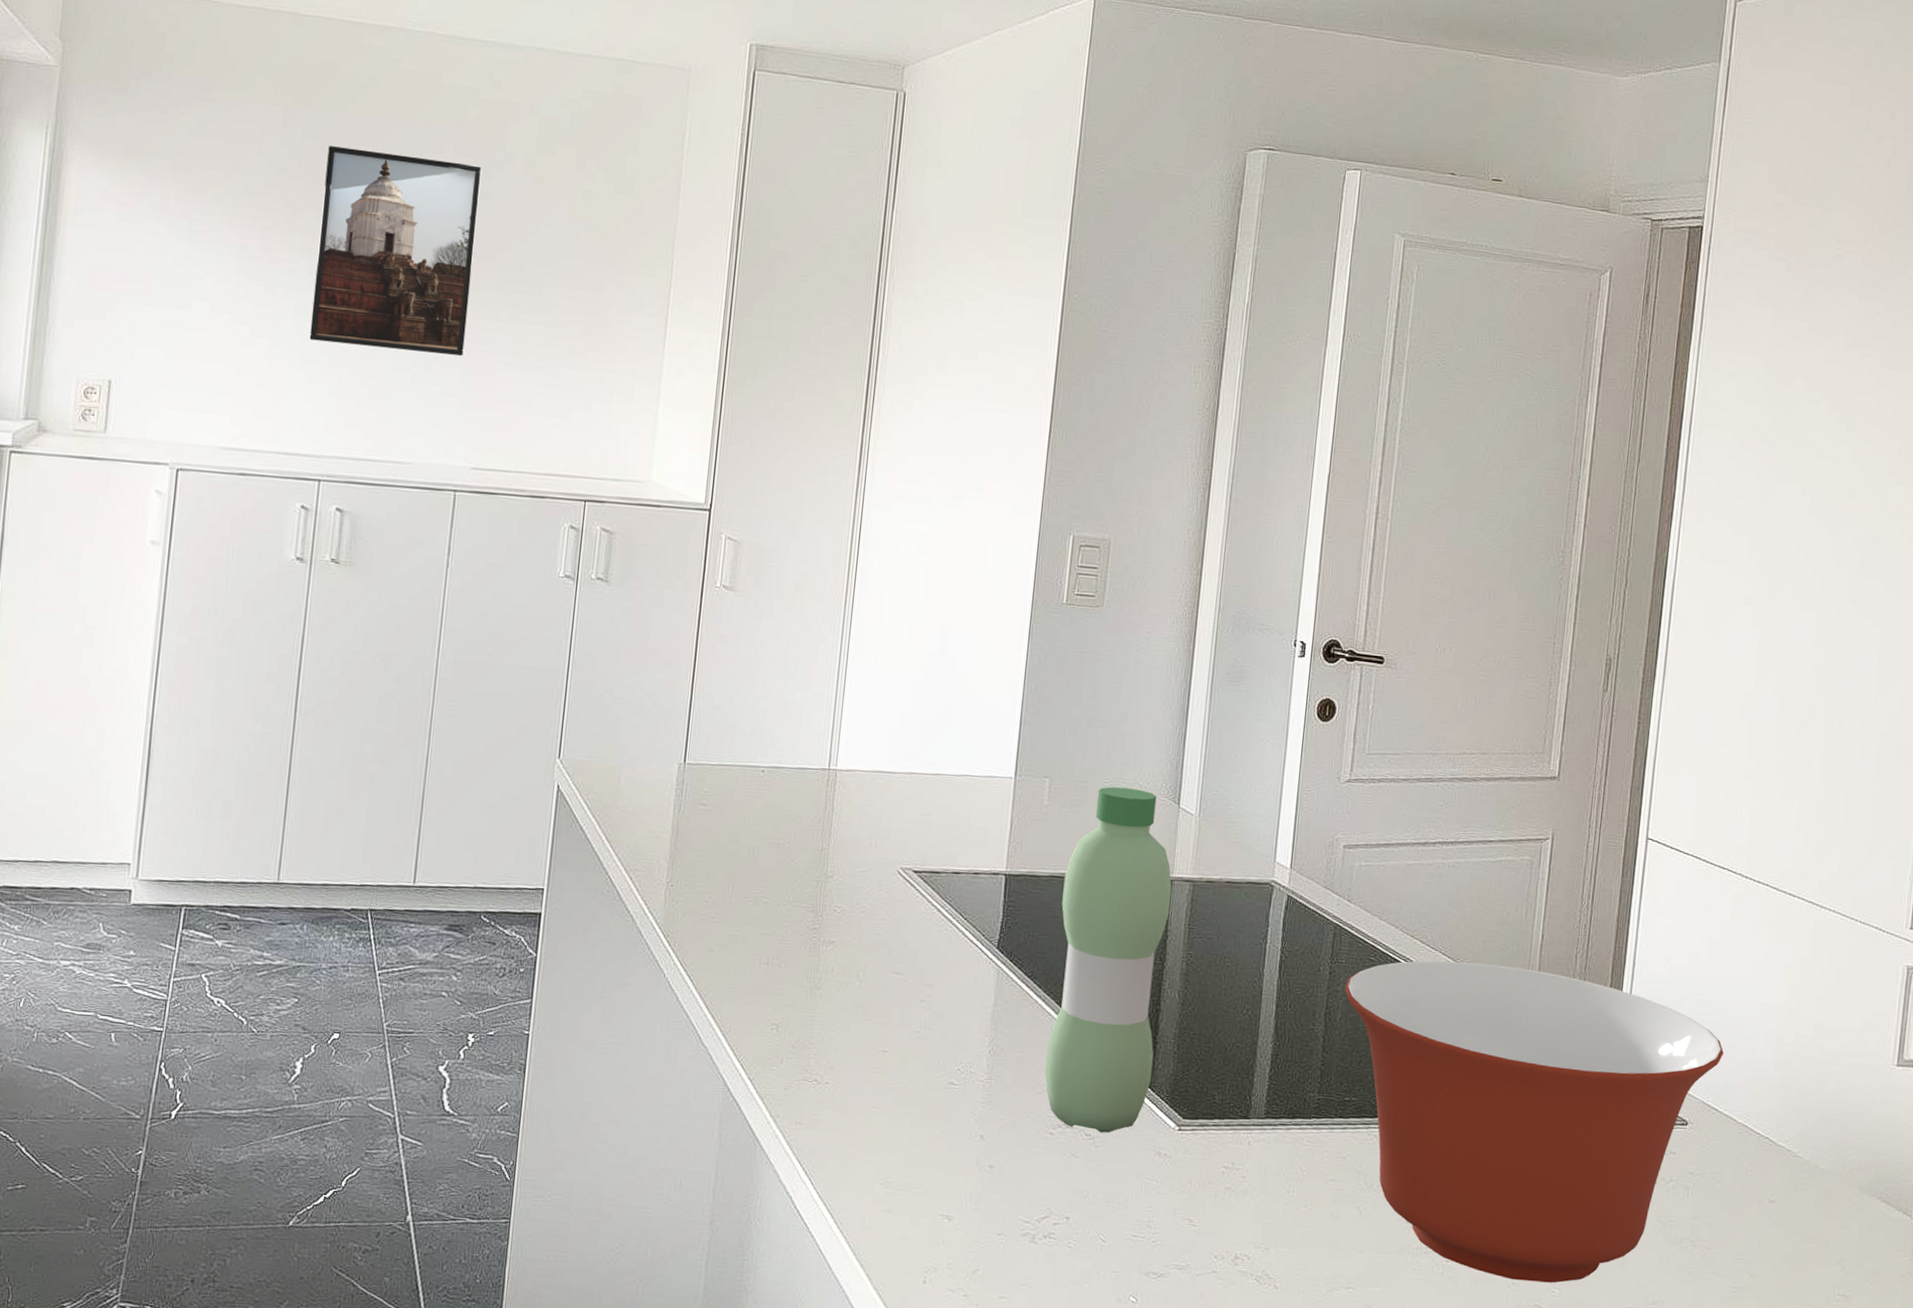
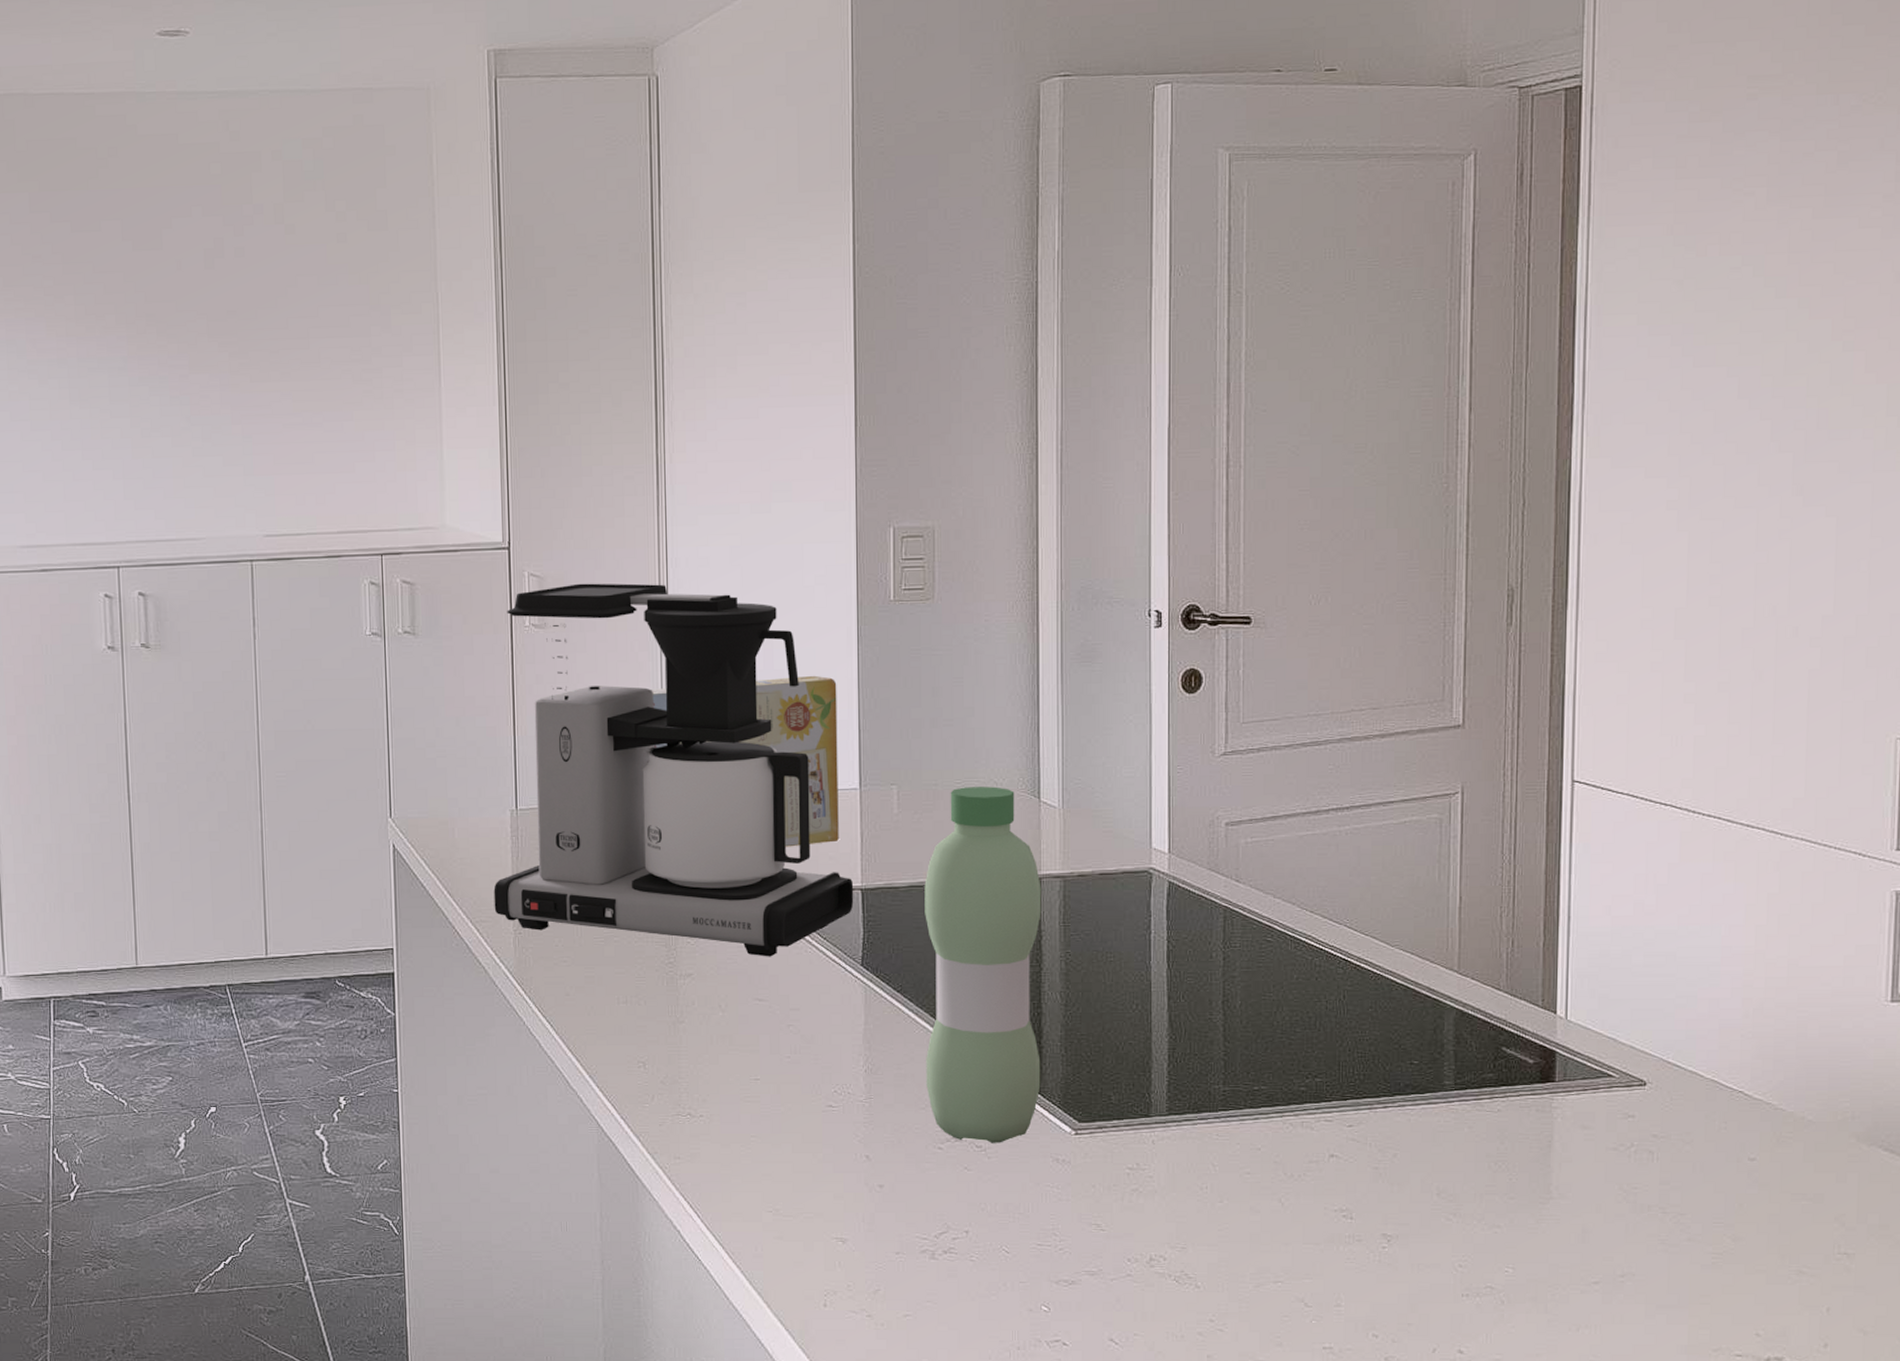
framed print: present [309,146,482,357] -> none [78,223,240,427]
coffee maker: none [650,552,999,932] -> present [493,583,854,957]
cereal box: none [825,661,1005,827] -> present [651,675,839,847]
mixing bowl: present [1345,960,1725,1283] -> none [1242,933,1683,1262]

